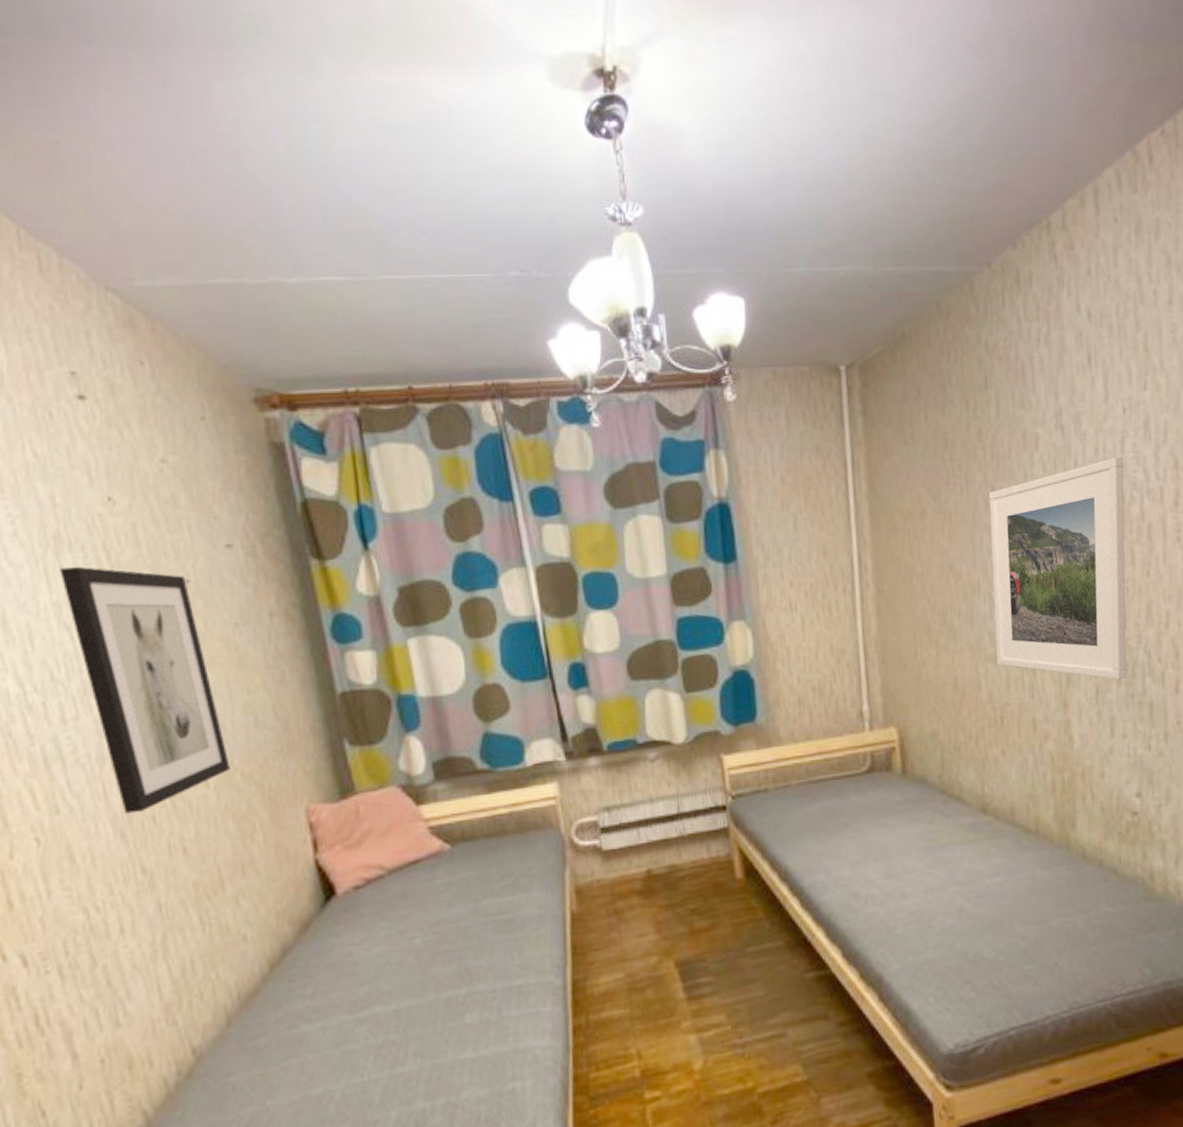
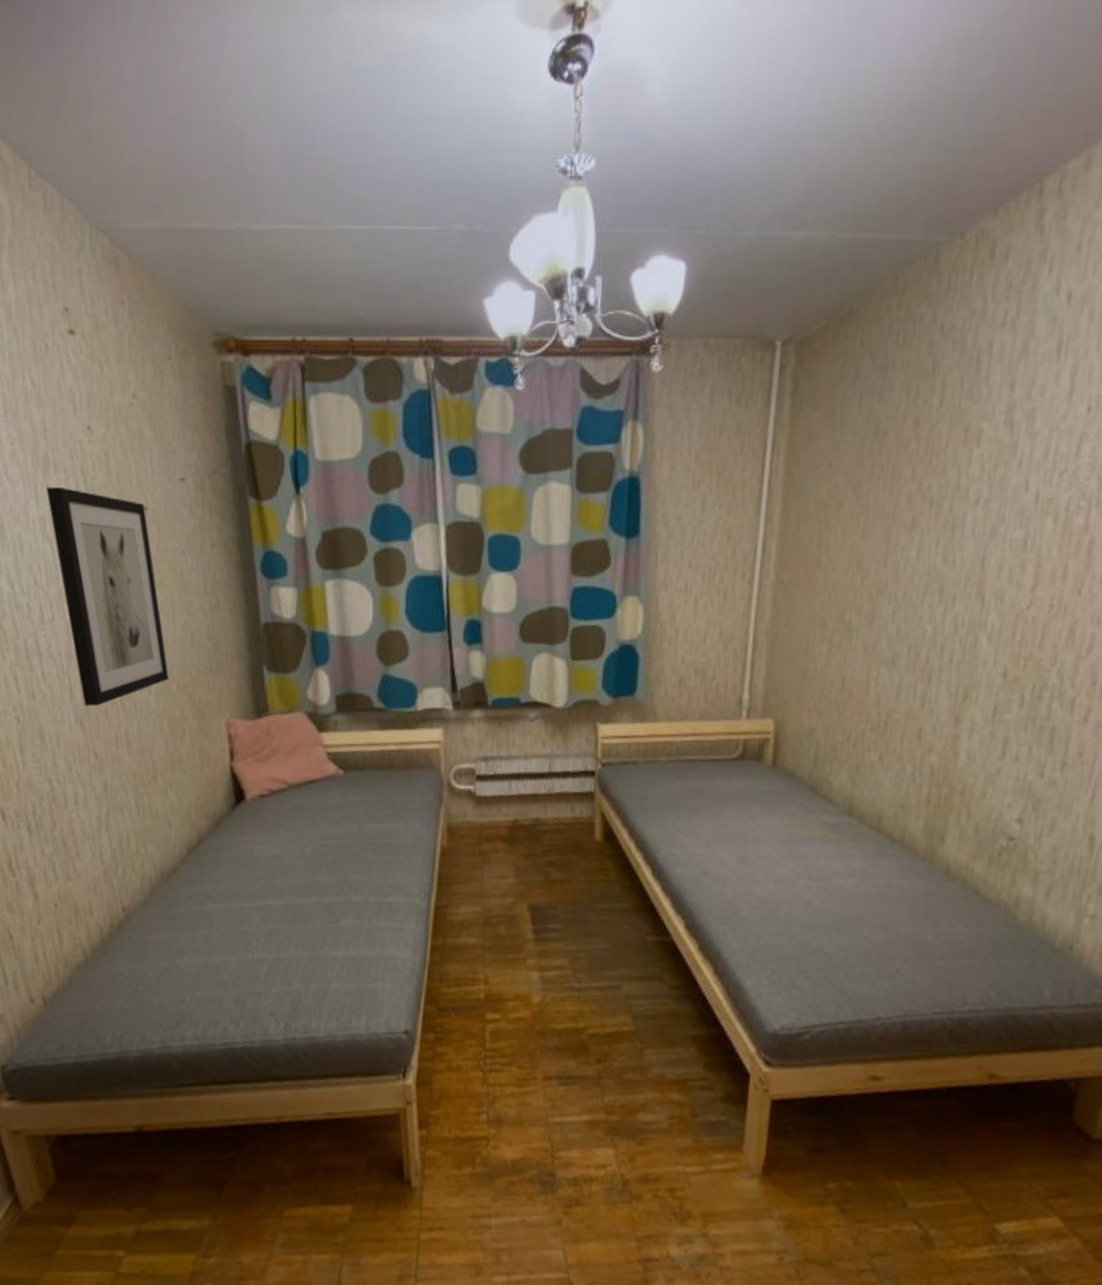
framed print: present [988,456,1127,680] -> none [891,461,1076,701]

